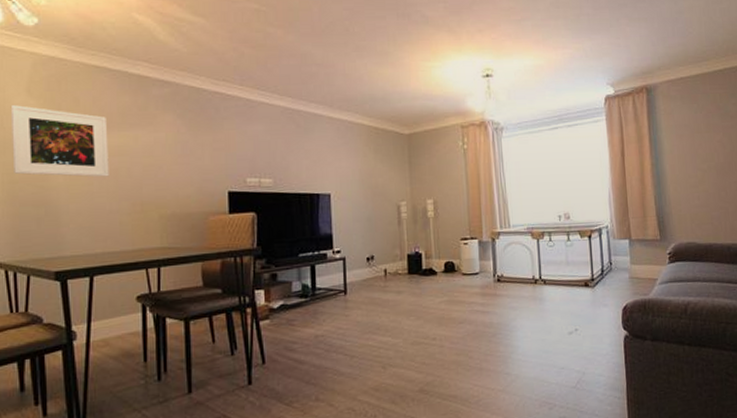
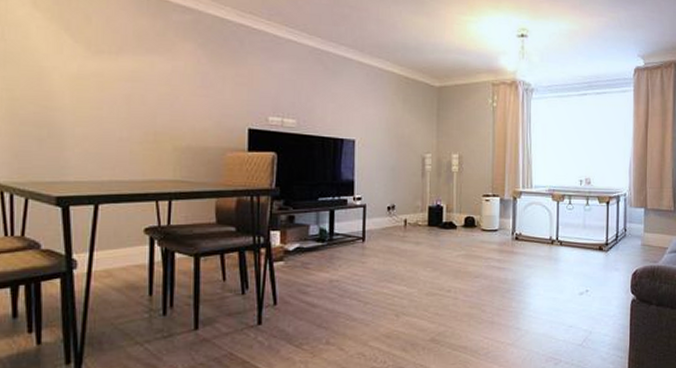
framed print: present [10,105,109,177] -> none [13,16,122,102]

